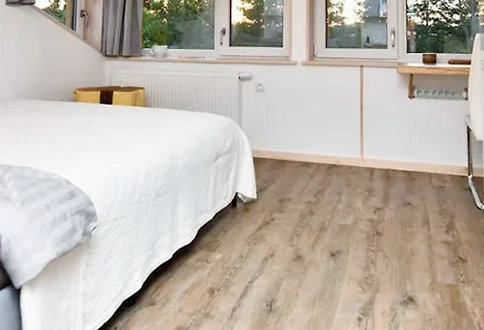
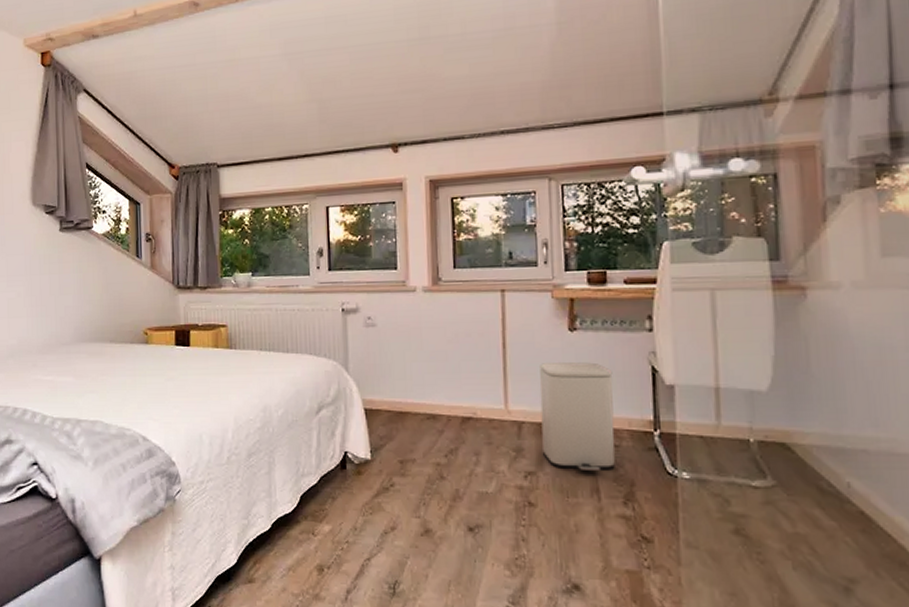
pedal bin: none [387,122,441,206] -> present [539,362,615,471]

